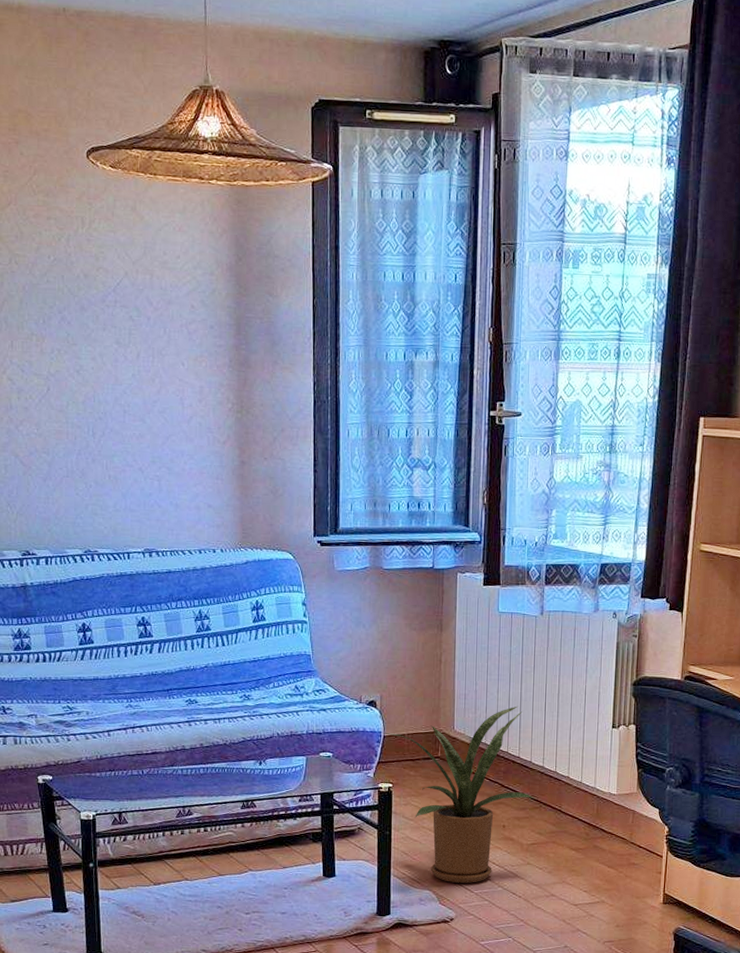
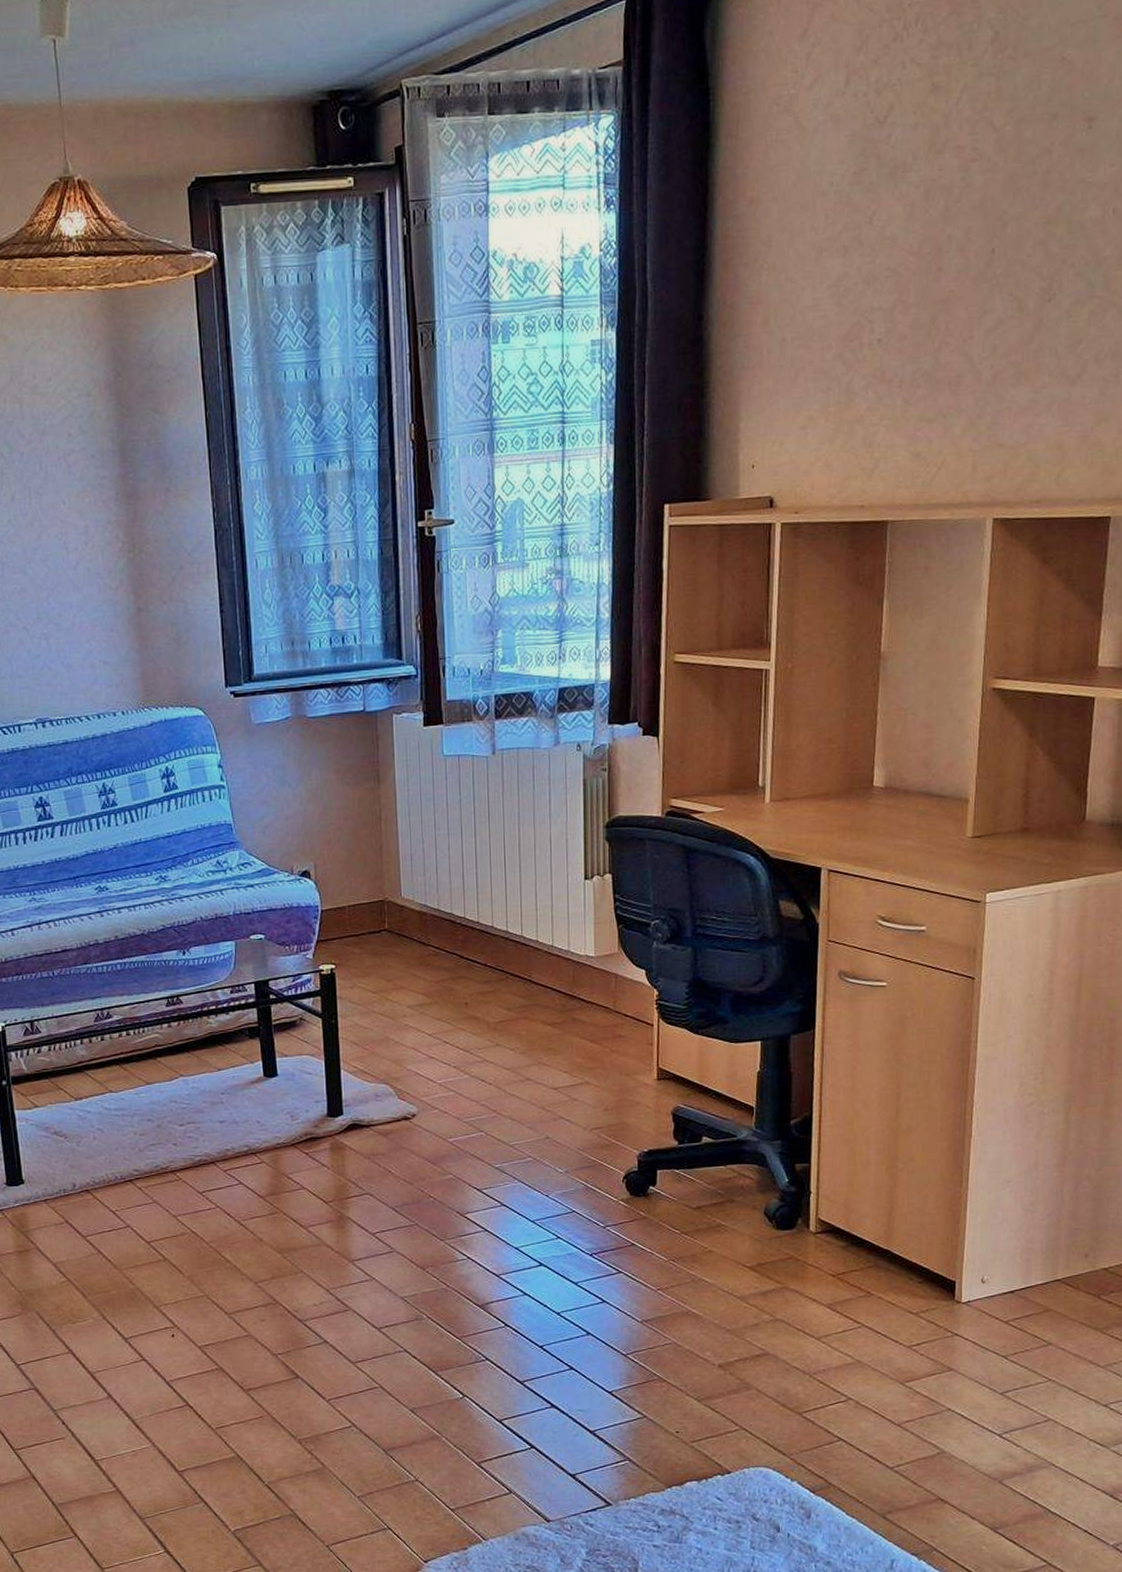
house plant: present [383,706,535,883] -> none [320,863,500,1073]

